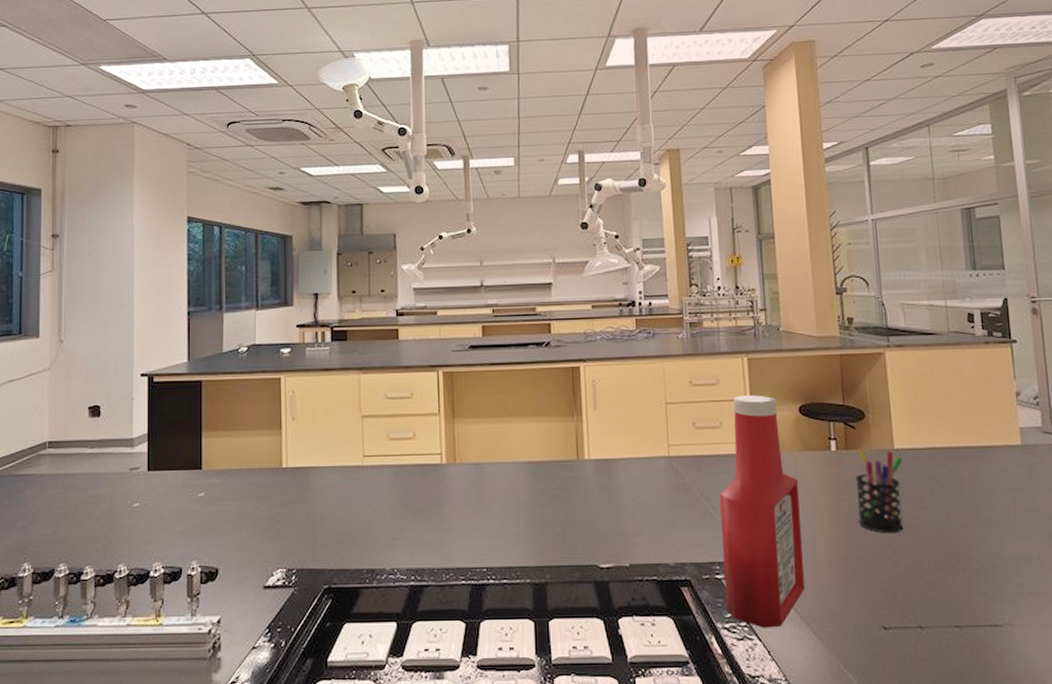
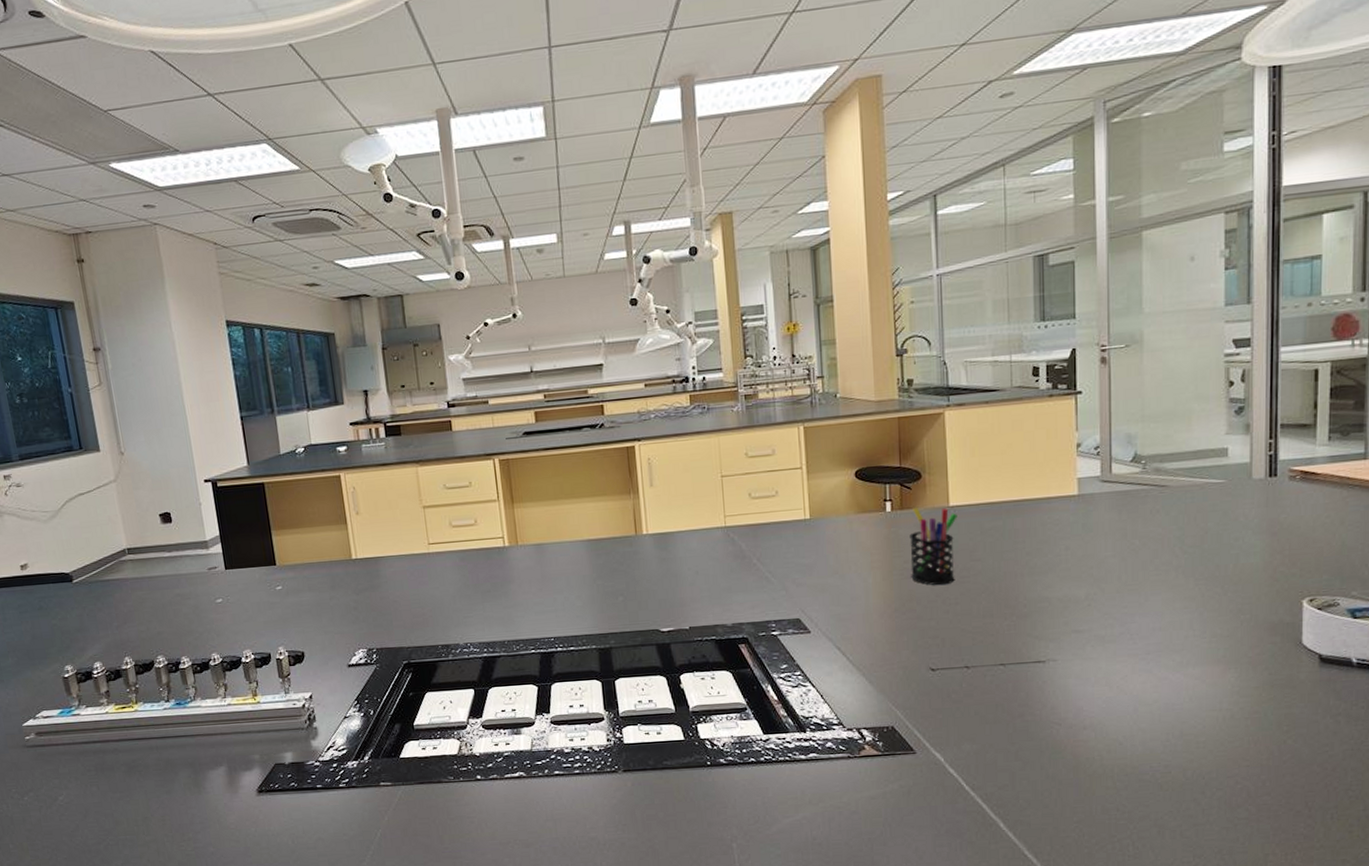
ketchup bottle: present [719,395,805,628] -> none [775,462,857,676]

